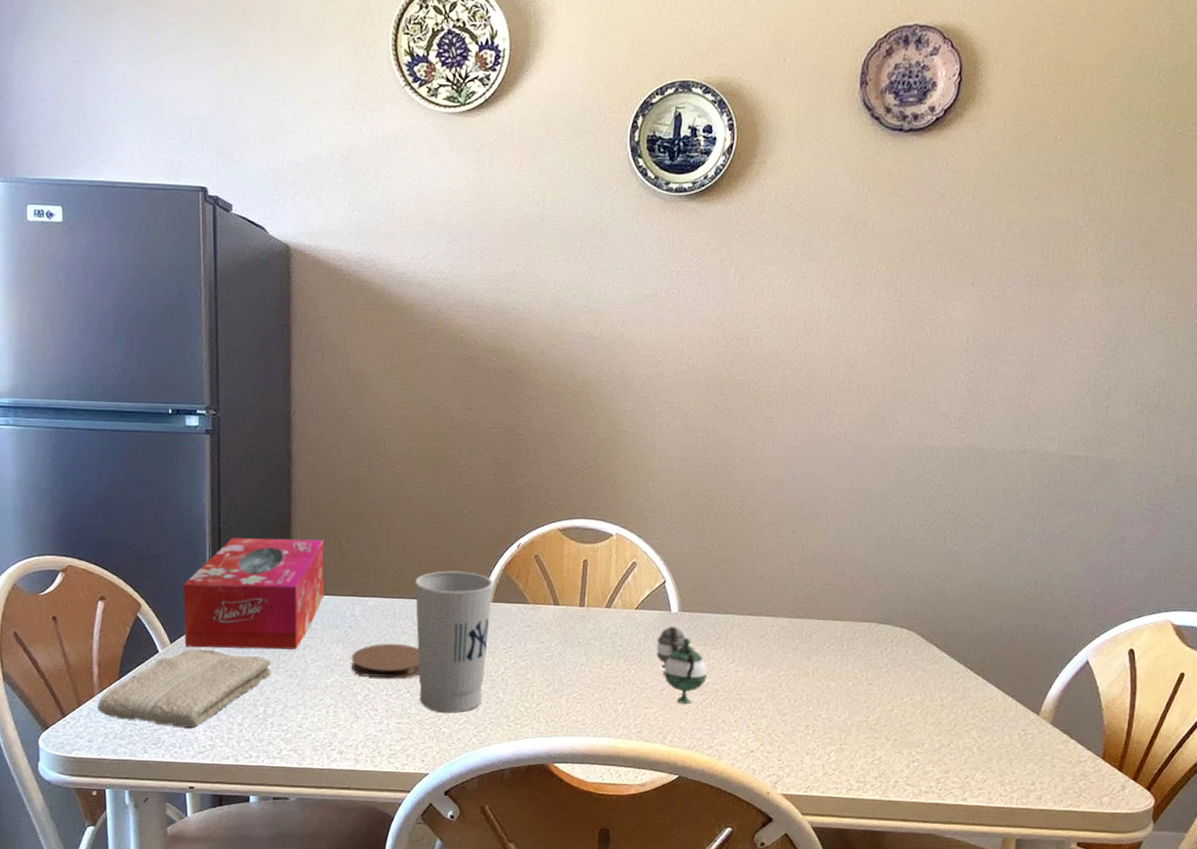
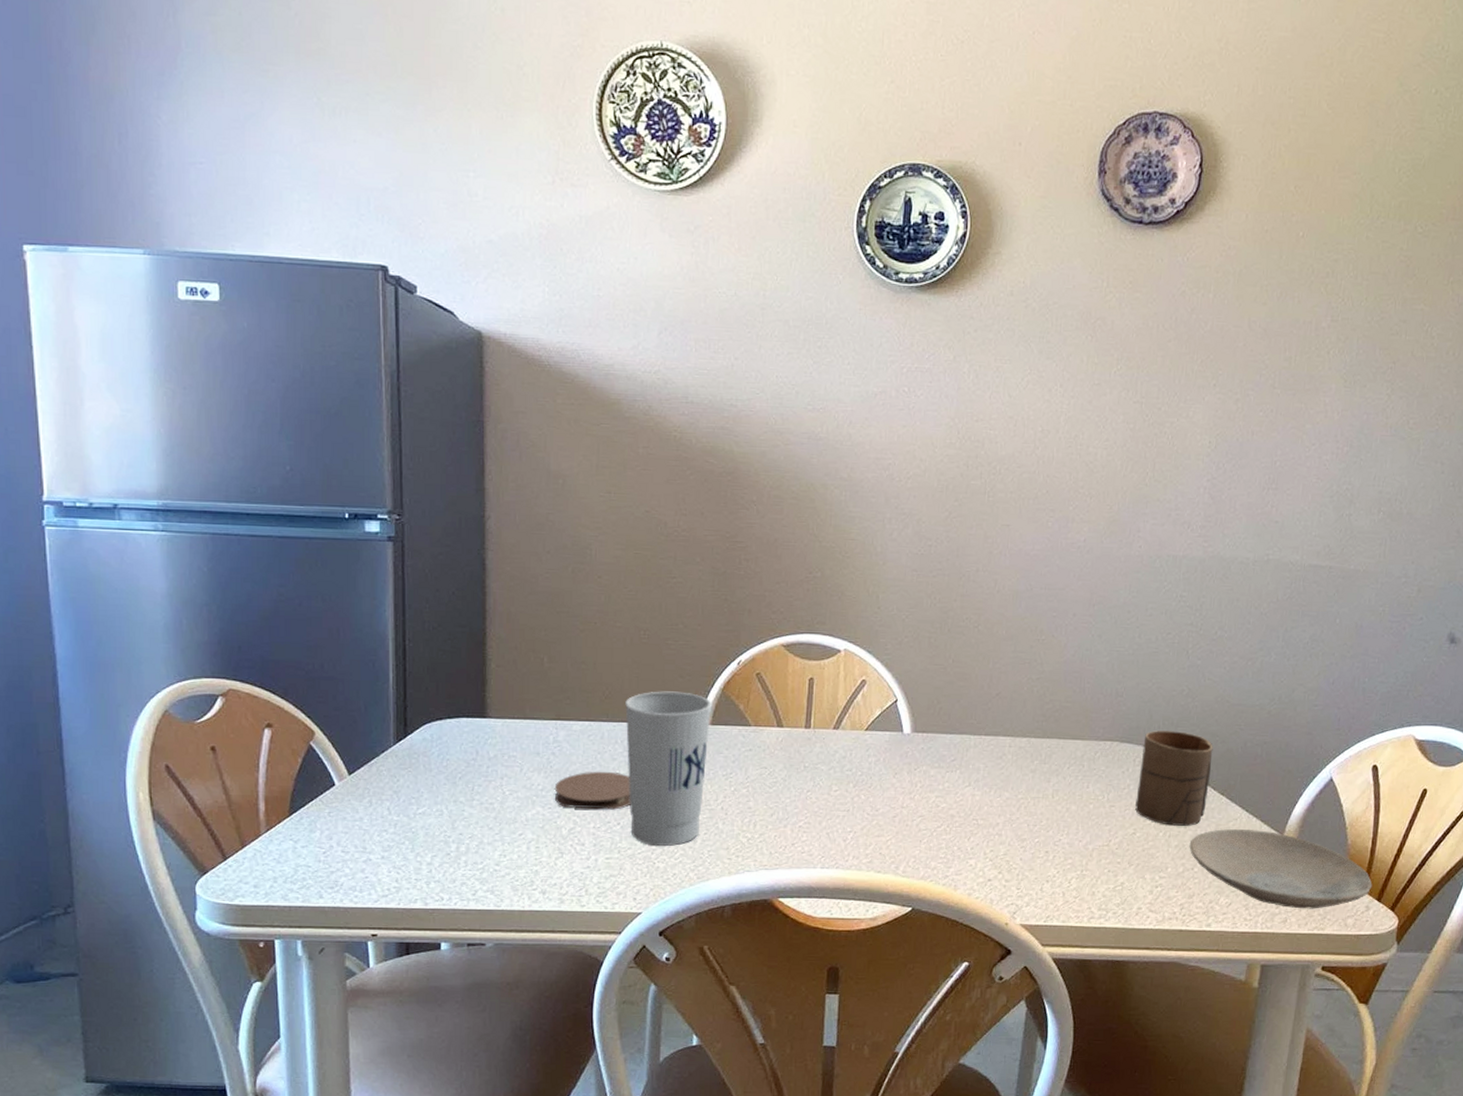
washcloth: present [97,648,271,727] -> none [264,780,465,868]
tissue box: present [183,538,325,650] -> none [363,656,524,780]
teapot: present [656,626,707,704] -> none [887,748,942,831]
cup: none [893,613,970,704] -> present [1135,730,1213,826]
plate: none [945,708,1129,787] -> present [1189,829,1373,909]

